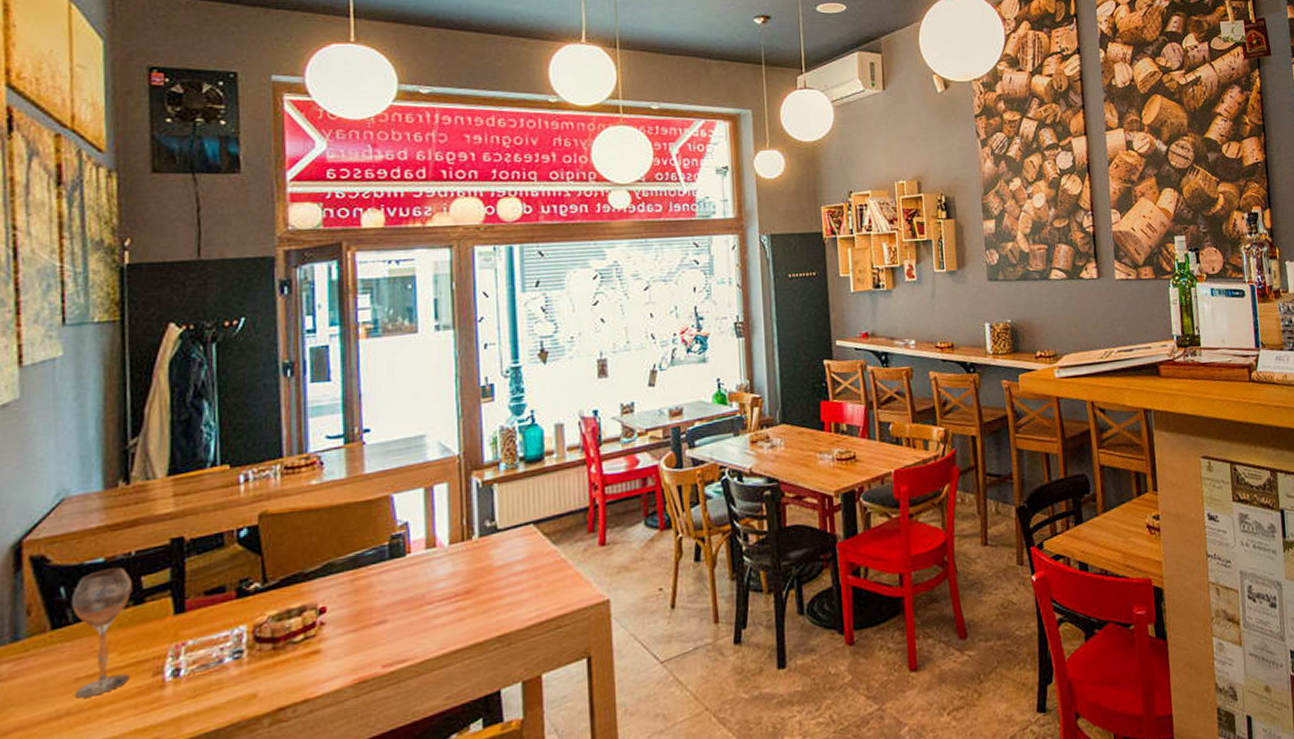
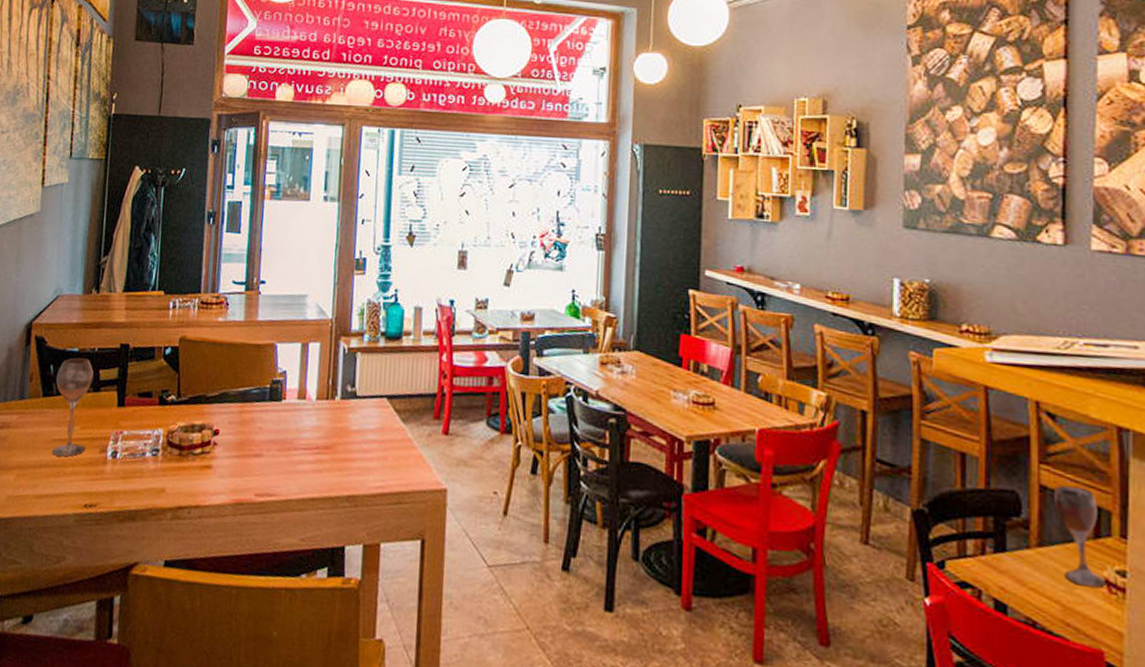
cup: none [1109,460,1149,534] -> present [1055,485,1107,588]

